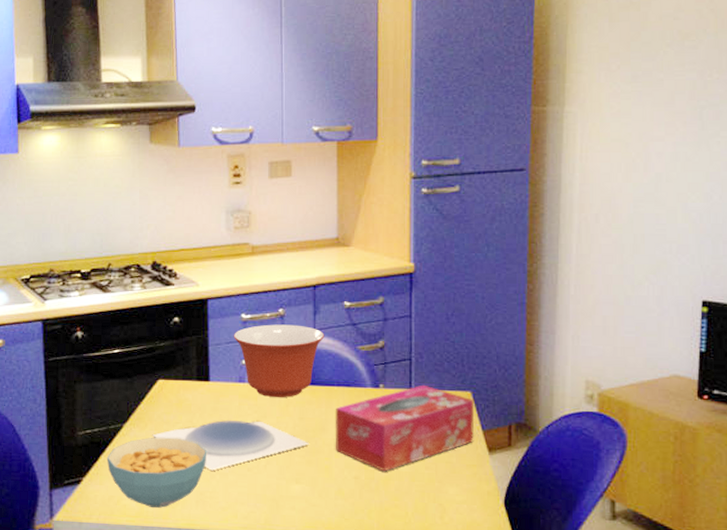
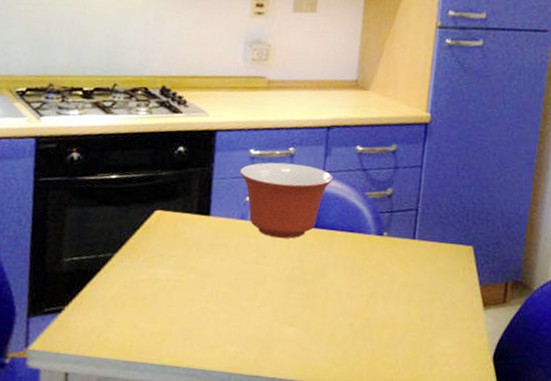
cereal bowl: present [106,437,207,508] -> none [92,269,201,343]
plate: present [152,420,309,471] -> none [144,257,307,308]
tissue box: present [335,384,475,472] -> none [333,236,474,320]

